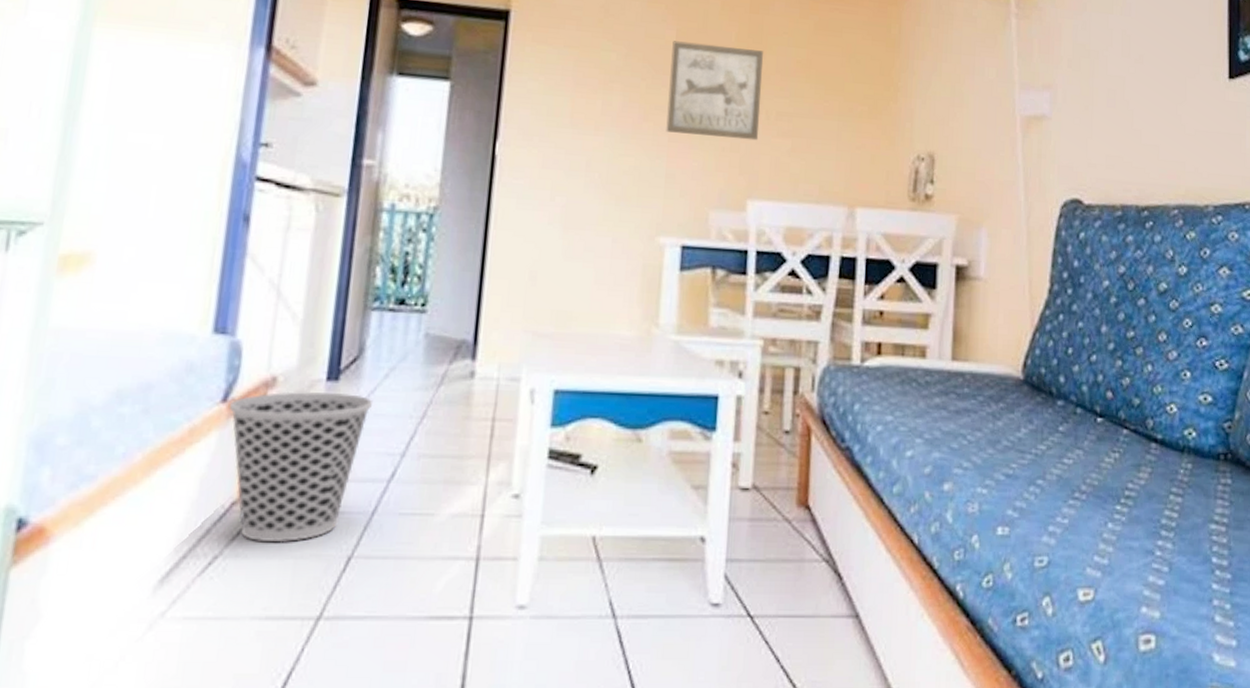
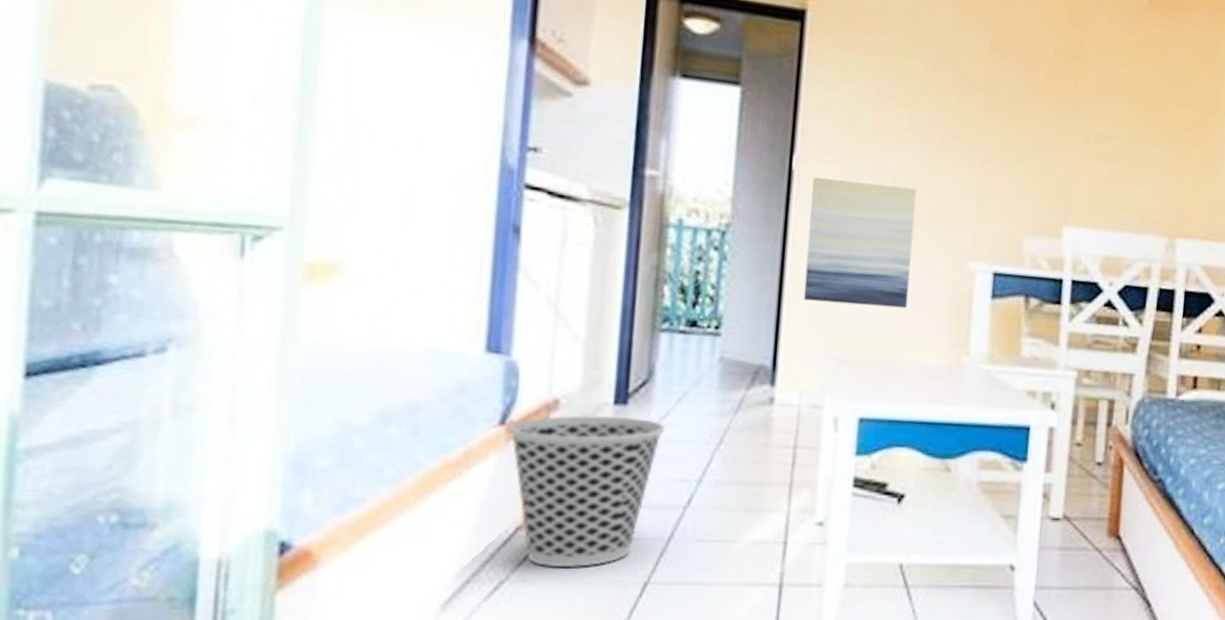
wall art: none [504,161,610,282] -> present [803,177,917,309]
wall art: present [666,41,764,141] -> none [978,52,1084,164]

